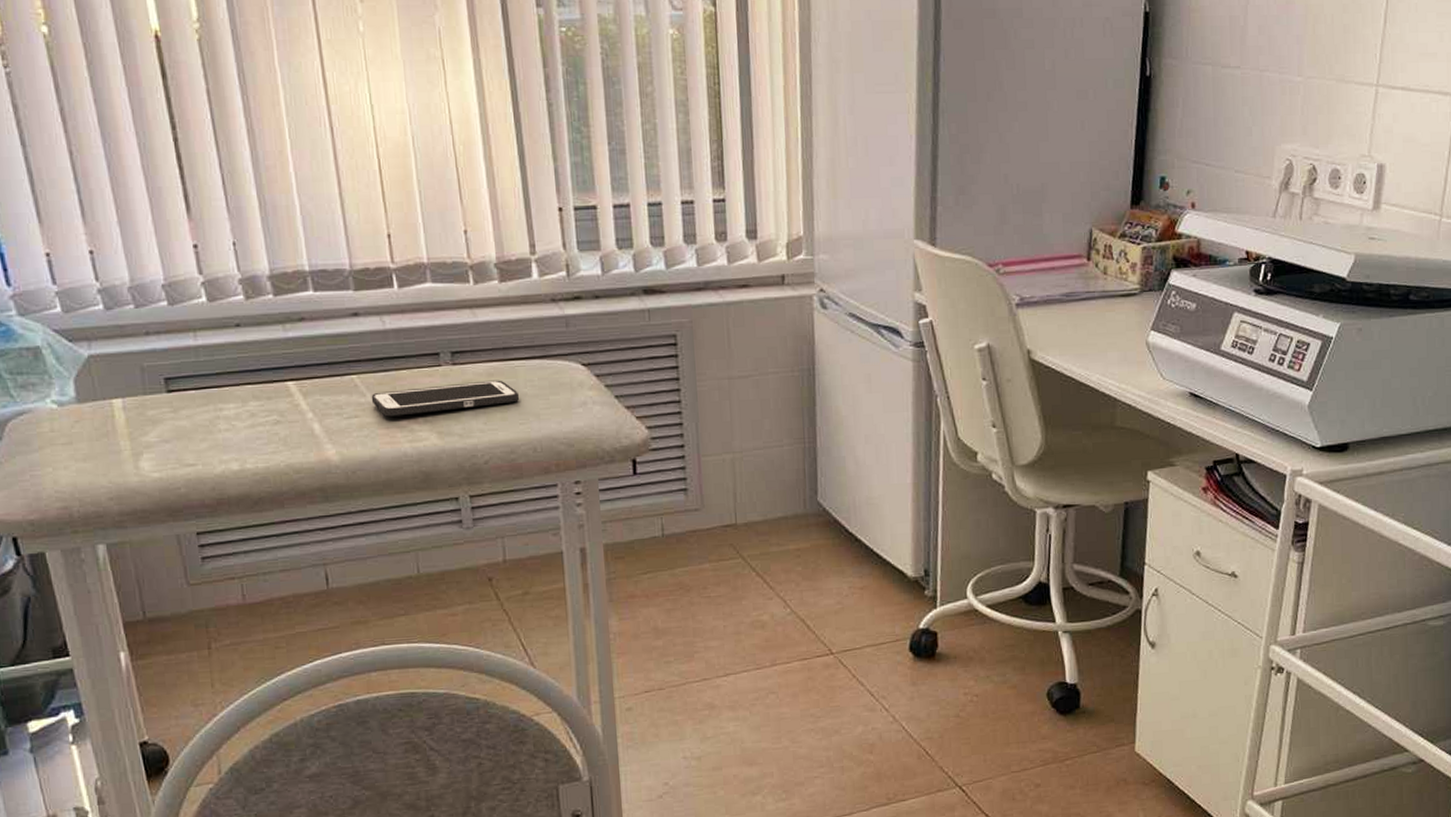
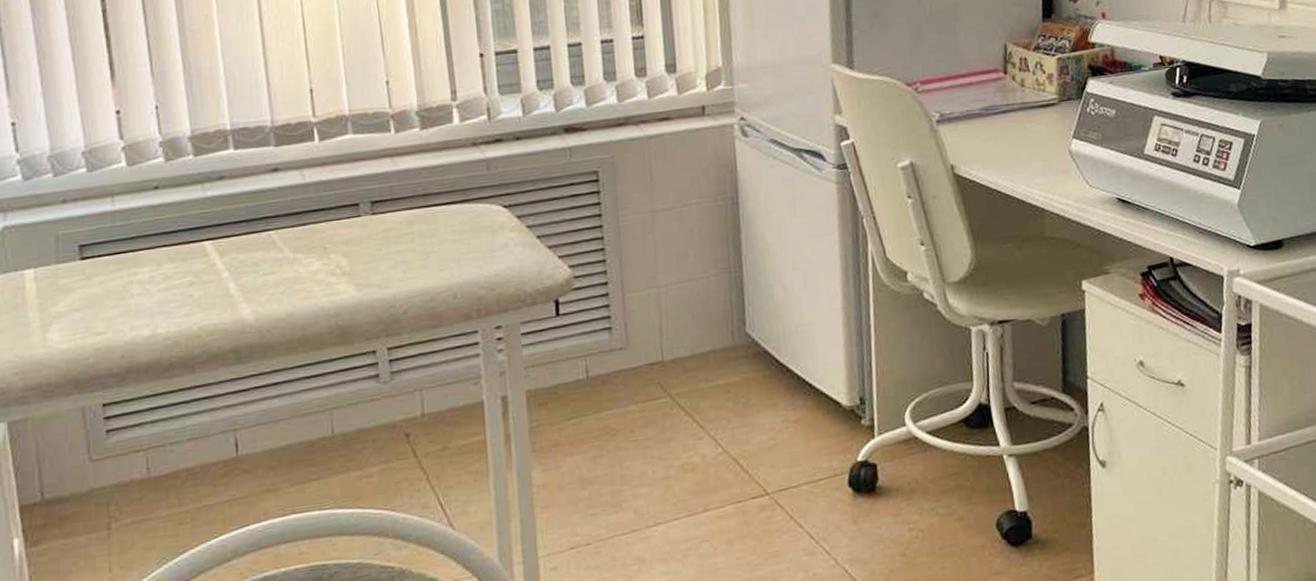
cell phone: present [371,380,520,417] -> none [288,227,440,271]

